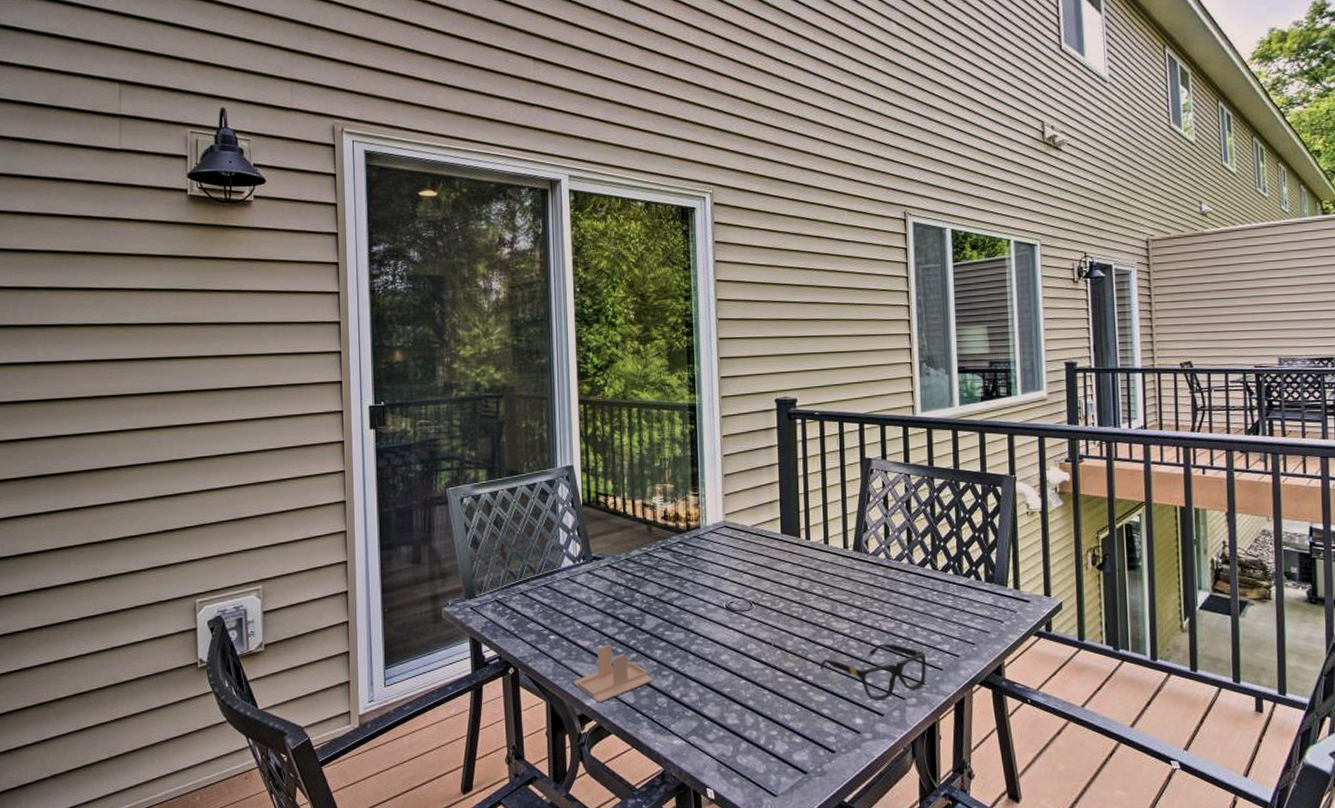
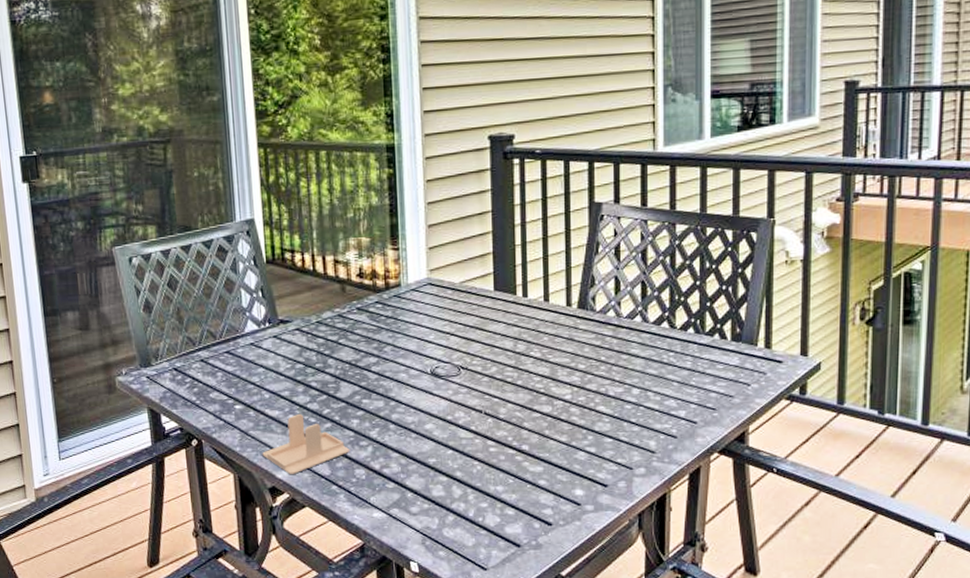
eyeglasses: present [820,644,926,701] -> none [537,410,658,471]

